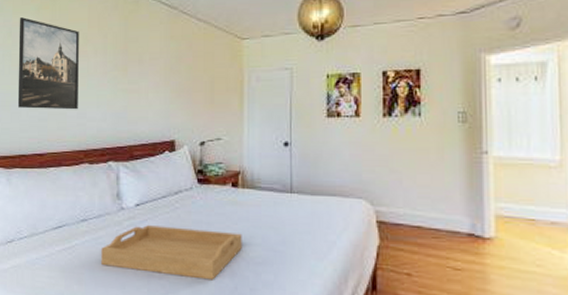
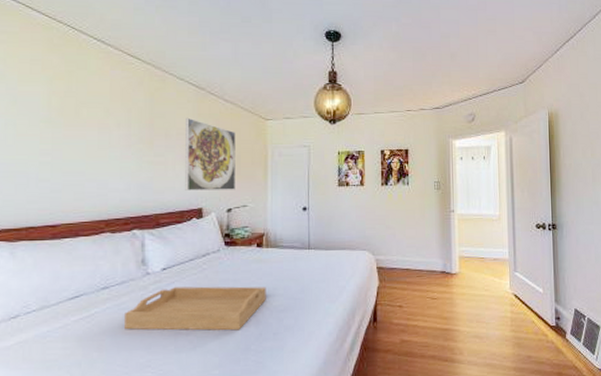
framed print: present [17,17,79,110] -> none [24,87,100,181]
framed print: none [158,40,209,121] -> present [185,117,235,191]

